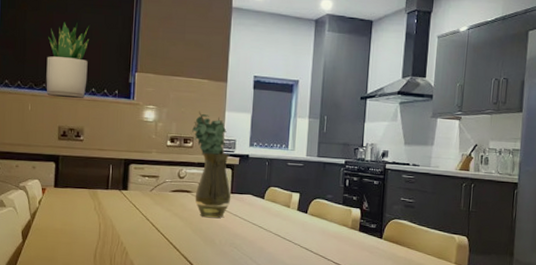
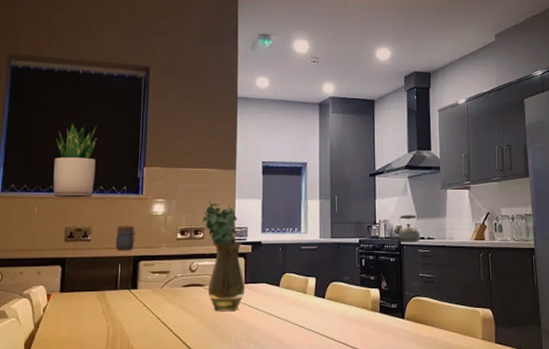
jar: none [107,128,128,153] -> present [115,225,137,250]
kettle: none [379,140,406,168] -> present [392,215,421,242]

